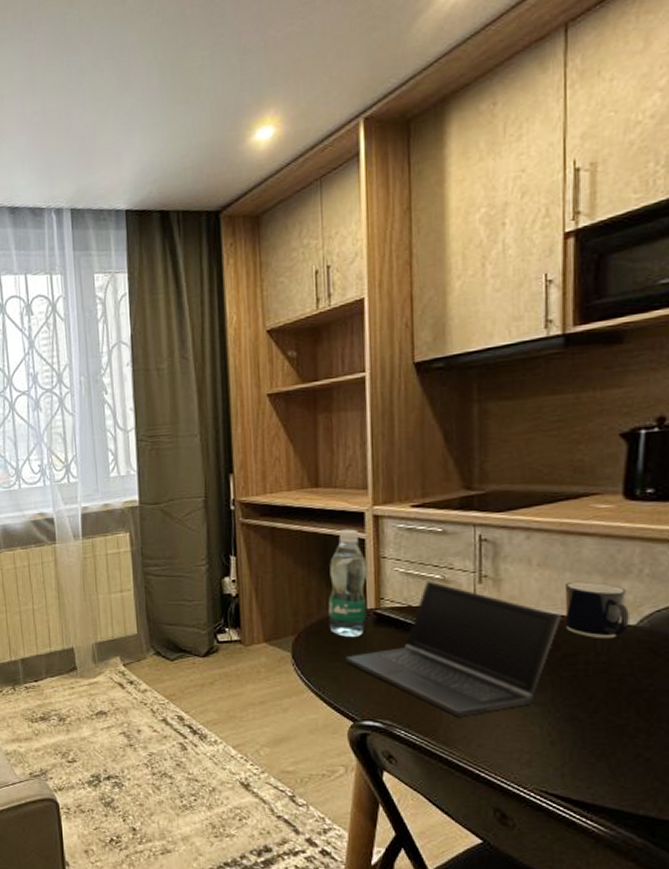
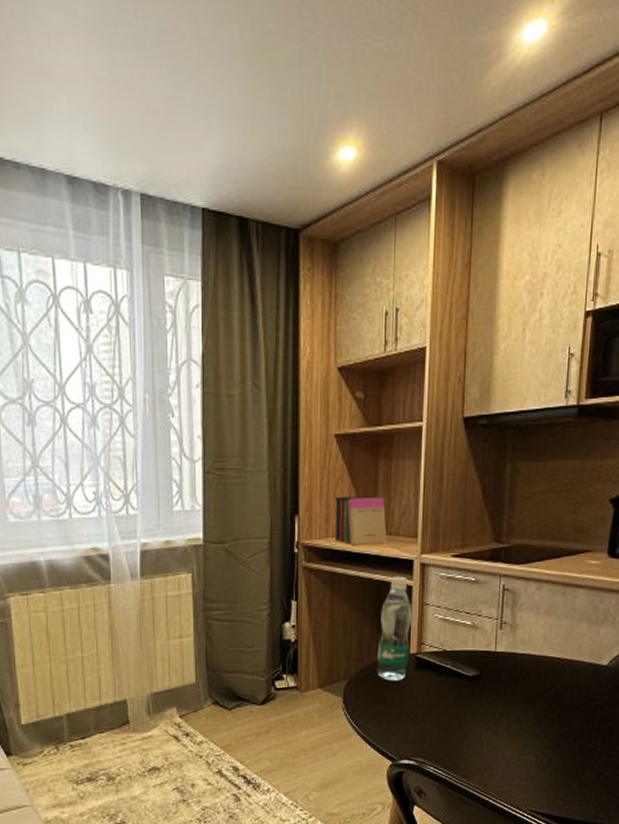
books: none [271,450,332,501] -> present [334,496,387,546]
laptop computer: present [345,580,561,716] -> none [388,626,557,751]
mug: present [564,581,629,638] -> none [559,627,604,677]

